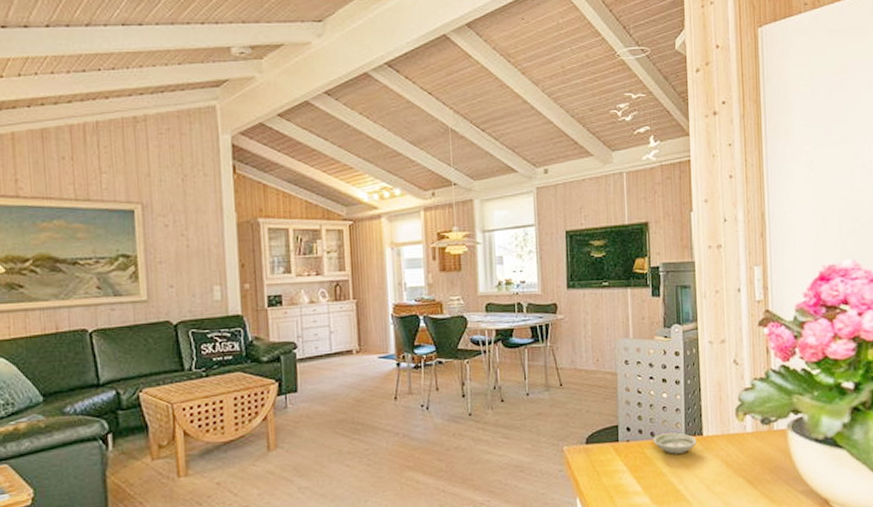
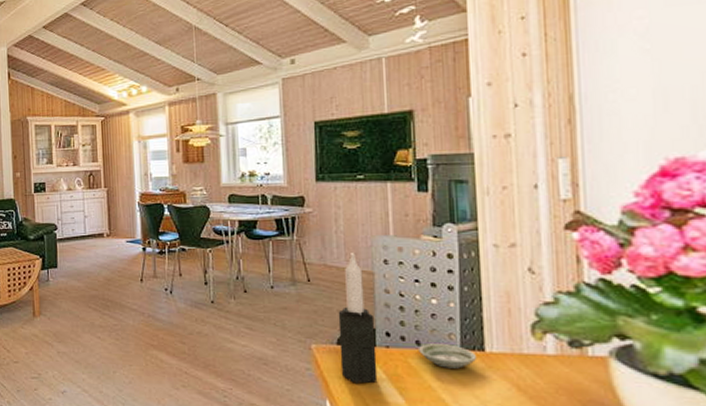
candle: none [586,356,620,479] -> present [338,253,378,384]

